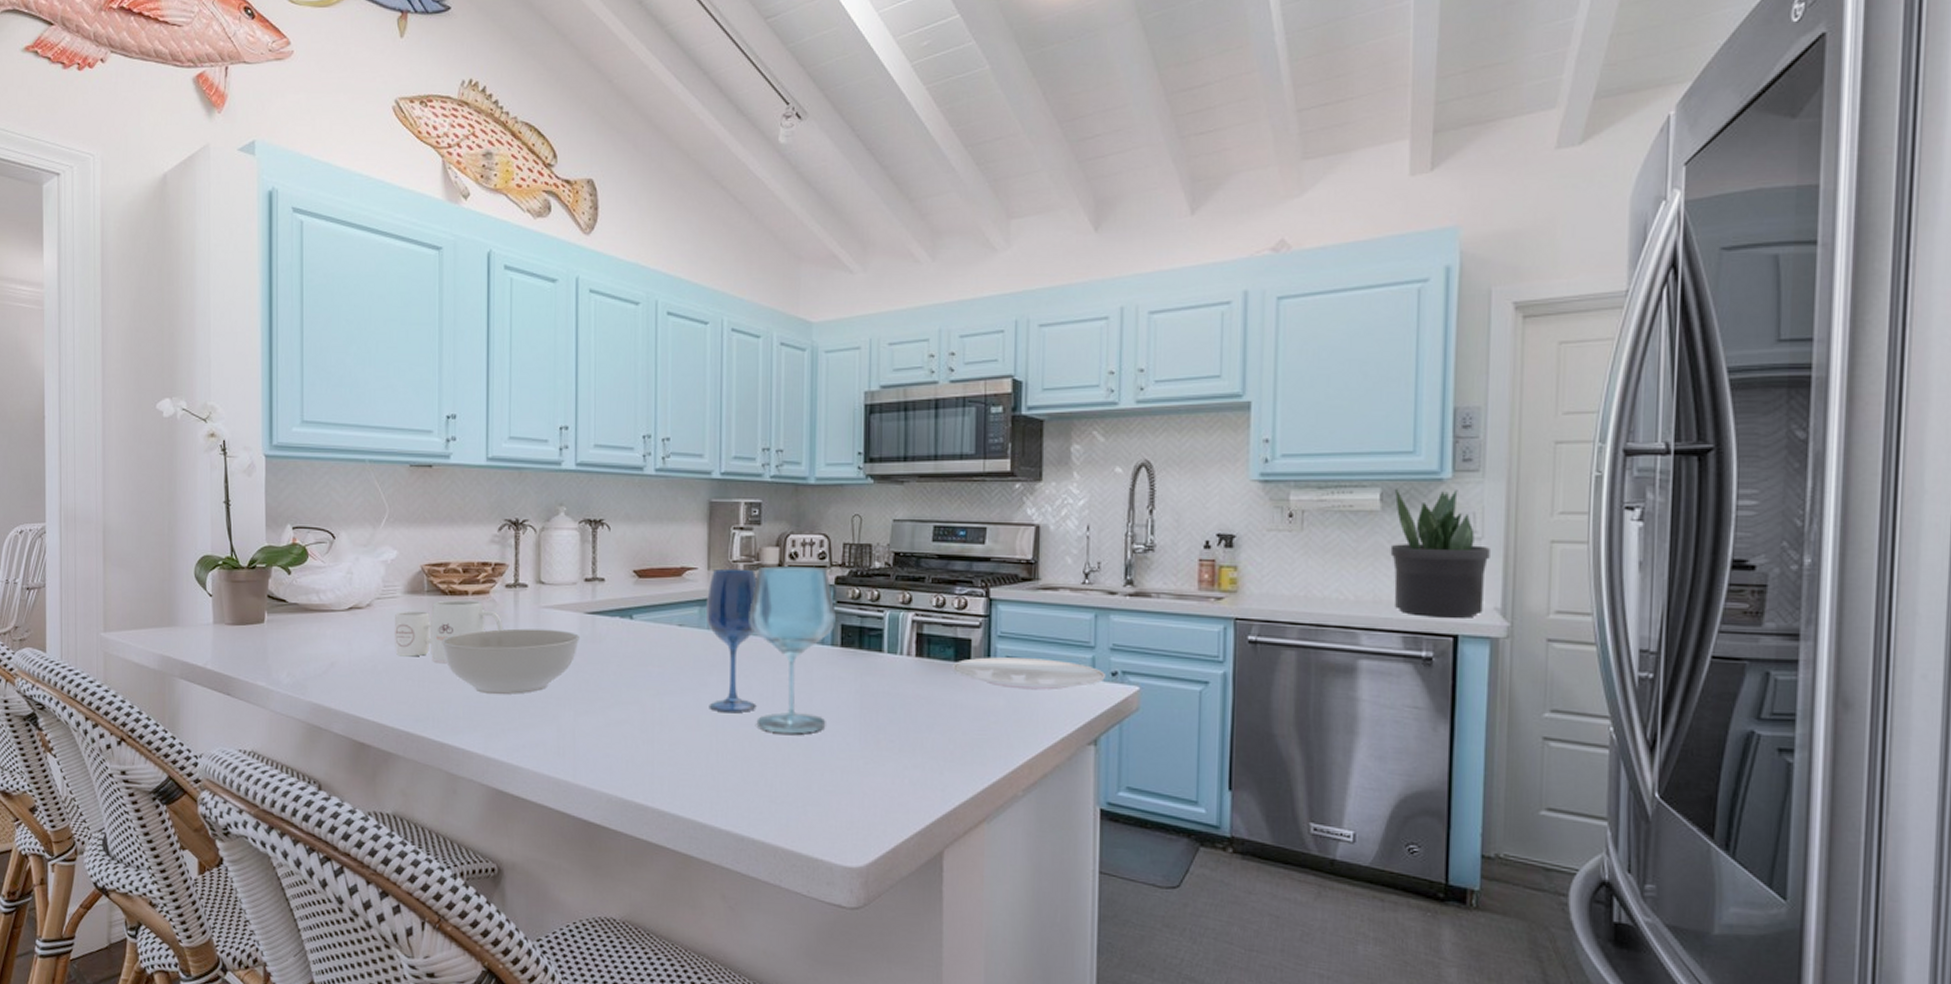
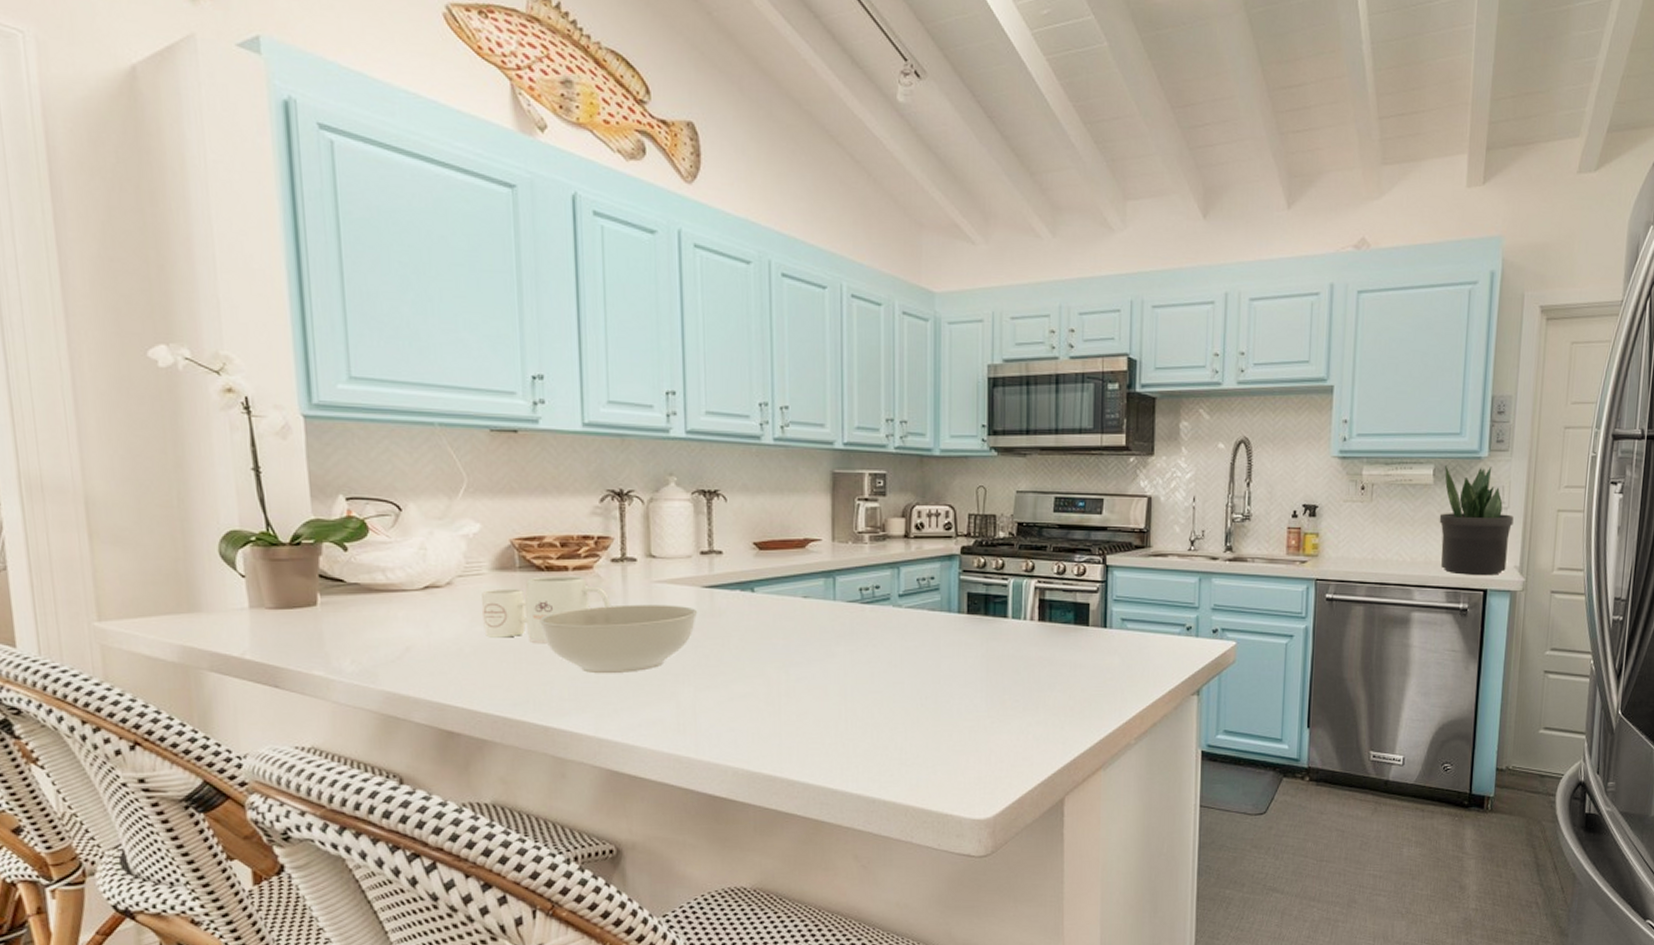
wineglass: present [705,568,757,714] -> none [831,539,885,682]
wine glass: present [747,566,836,734] -> none [874,537,962,699]
plate: present [952,657,1107,690] -> none [1072,619,1208,648]

